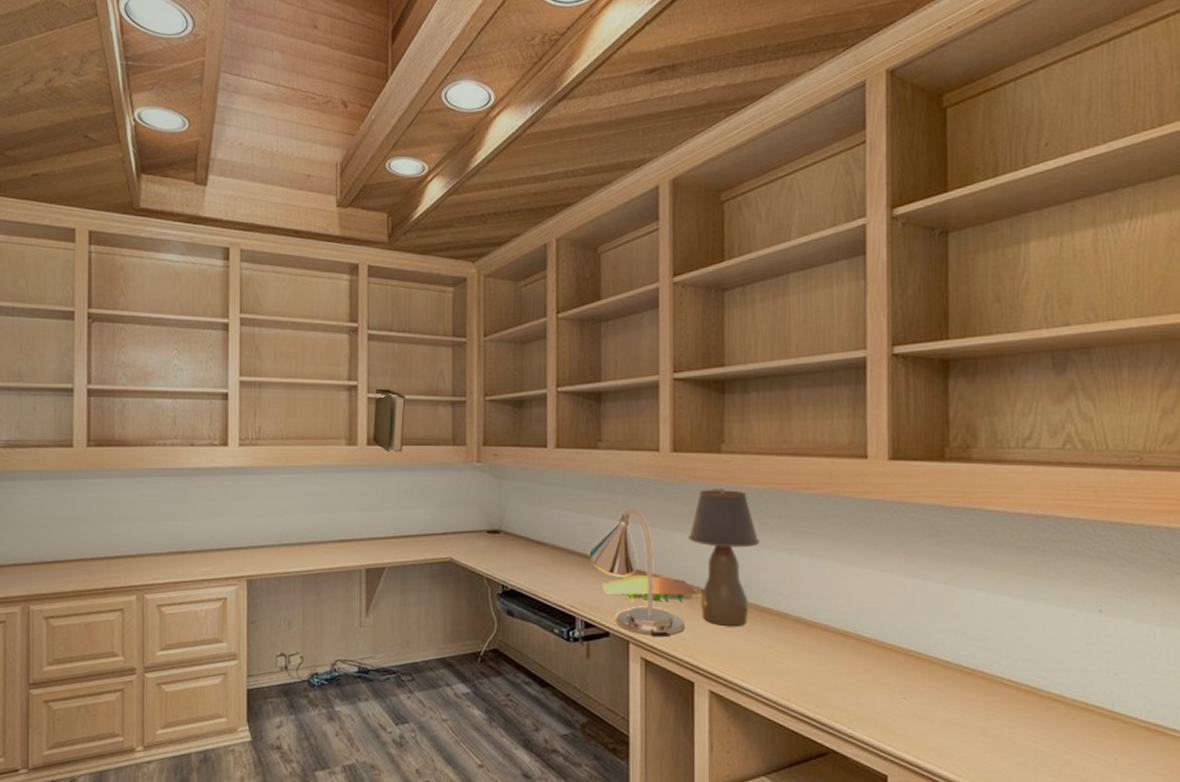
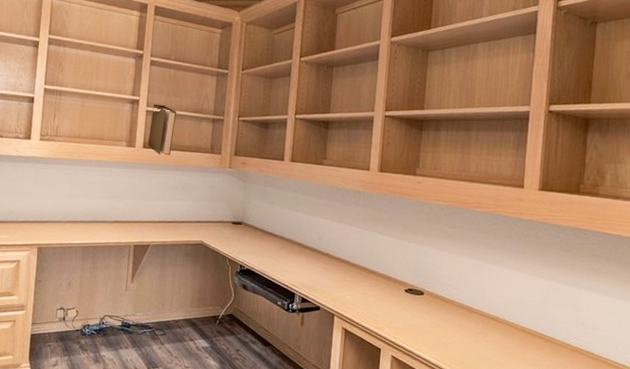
table lamp: present [589,507,684,638] -> none [309,212,377,313]
papers: present [603,574,700,603] -> none [318,264,391,288]
table lamp: present [687,488,759,626] -> none [385,202,439,308]

